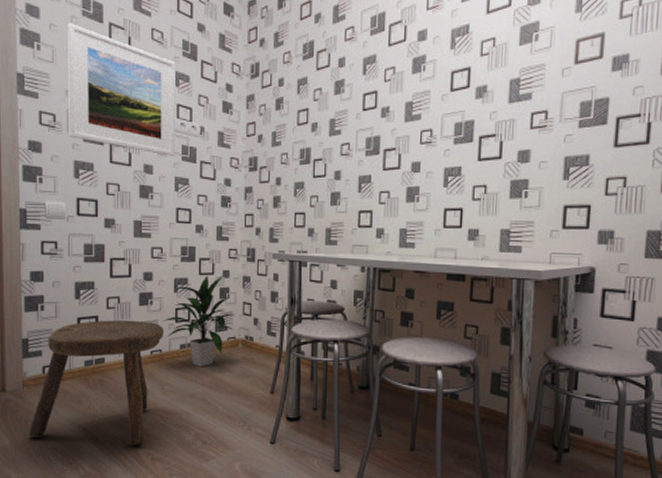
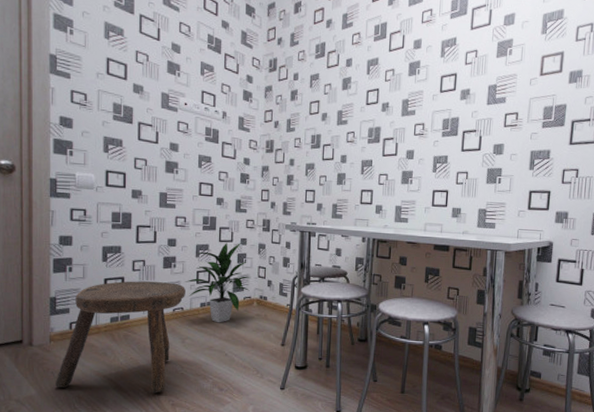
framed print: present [67,22,175,156] -> none [99,11,201,136]

